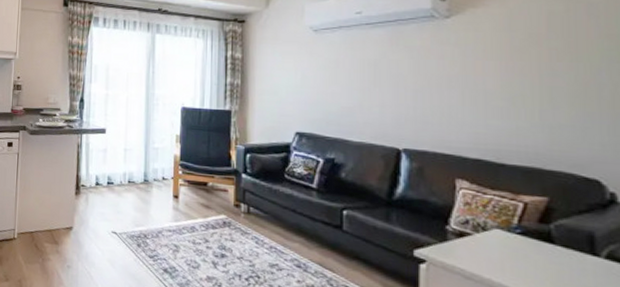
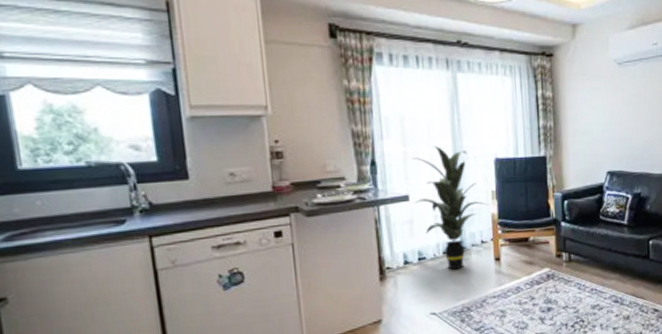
indoor plant: none [109,92,172,199] -> present [412,146,488,270]

